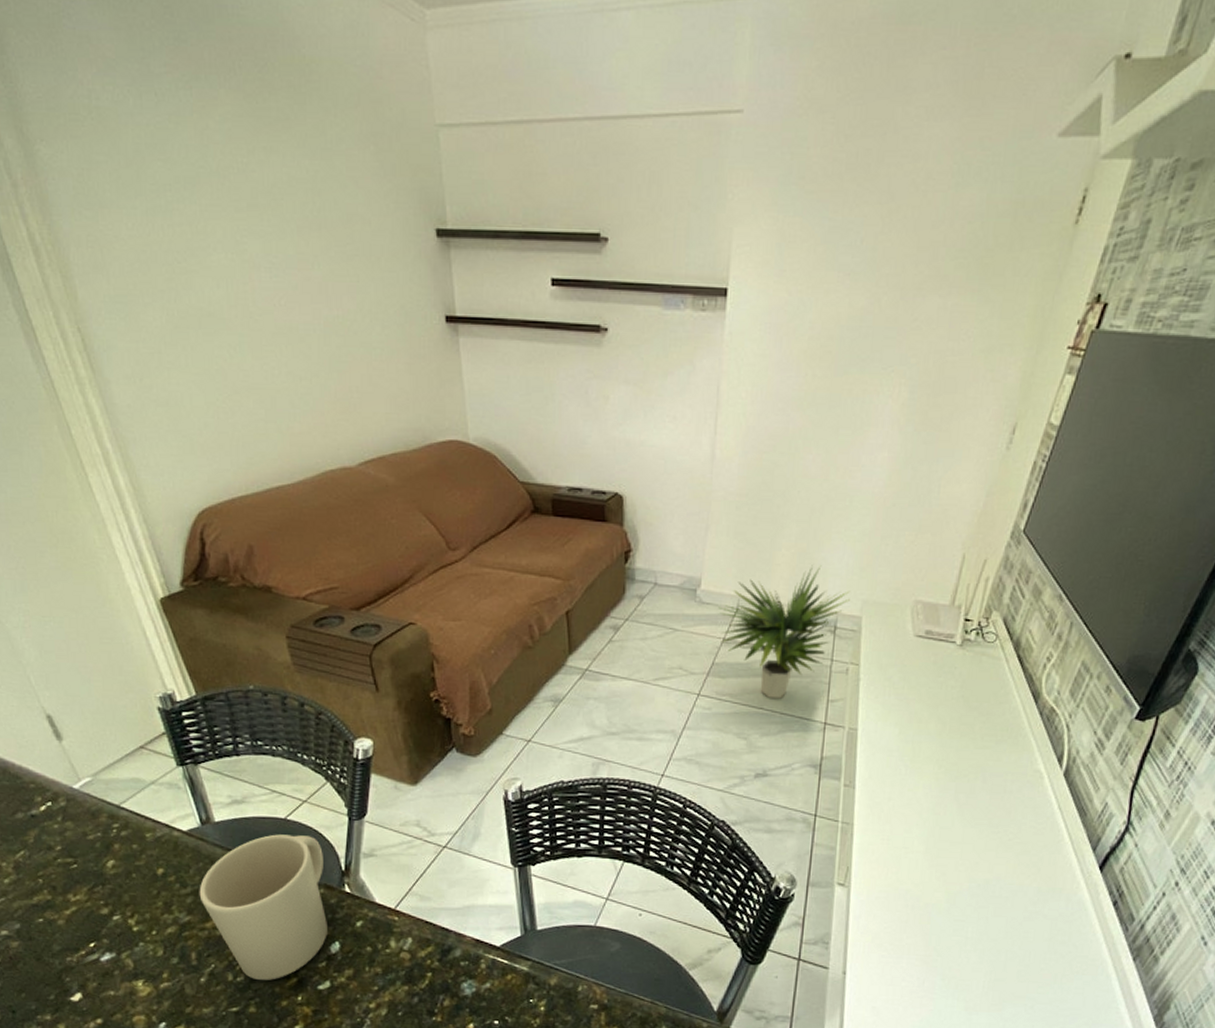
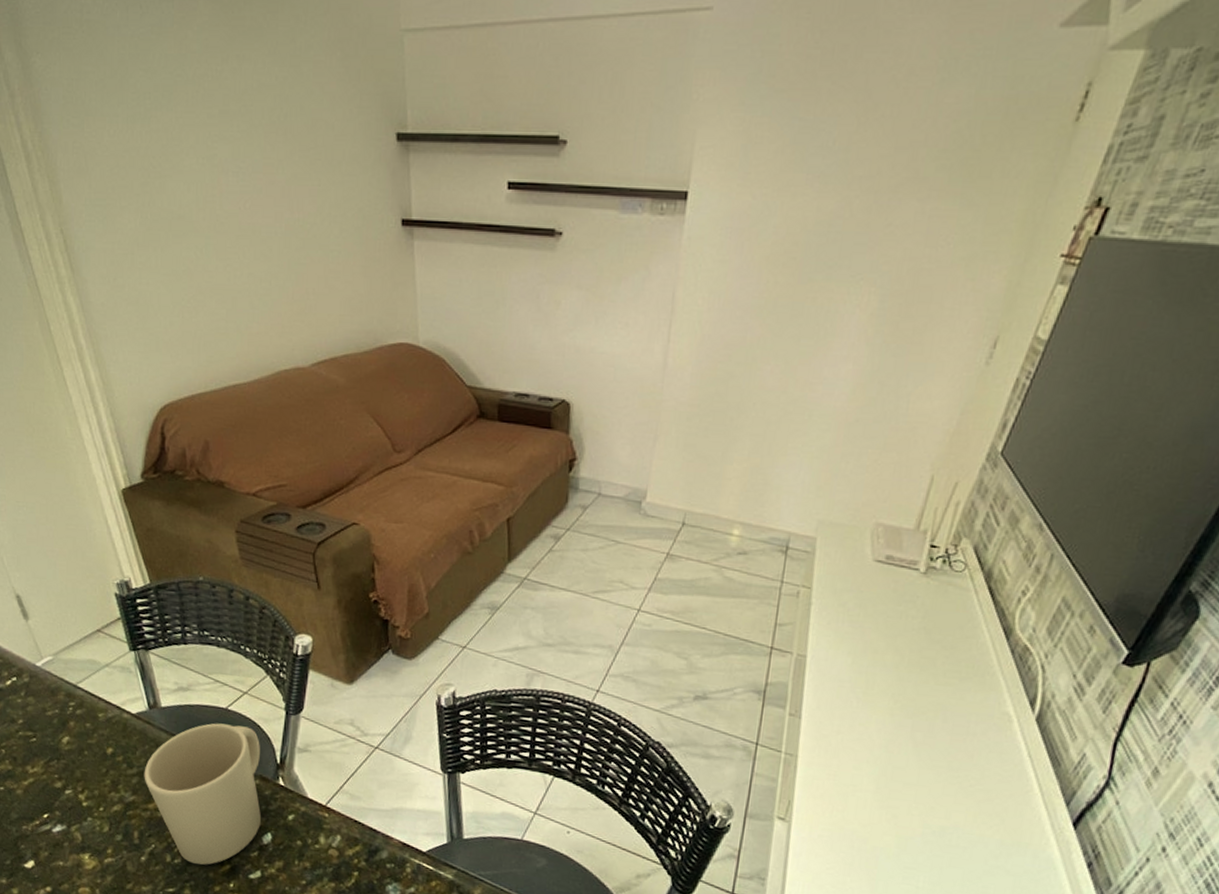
plant: present [718,565,850,699] -> none [663,481,804,619]

